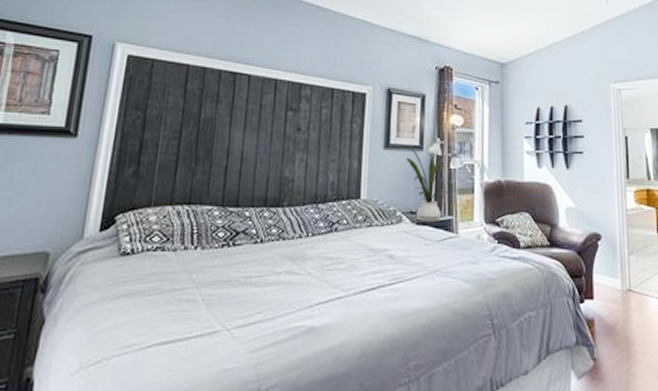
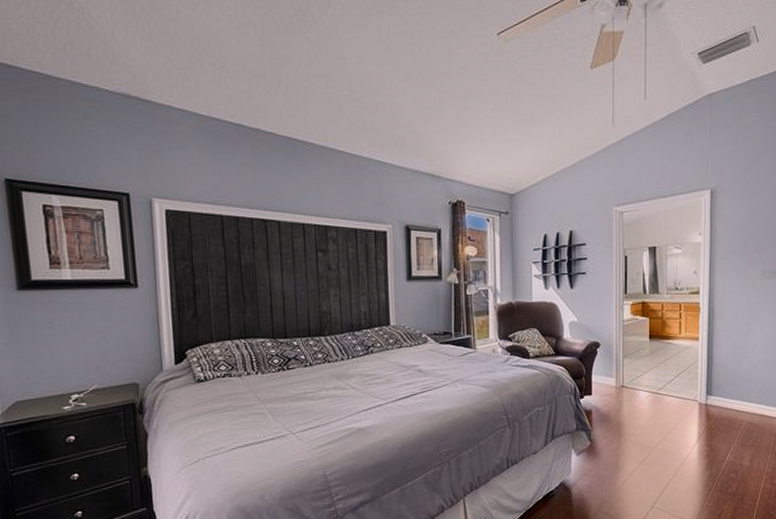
house plant: present [404,145,448,223] -> none [425,276,466,342]

